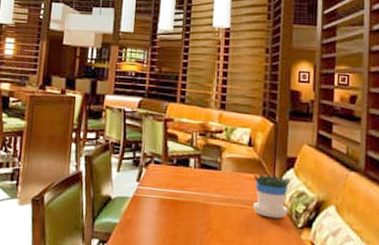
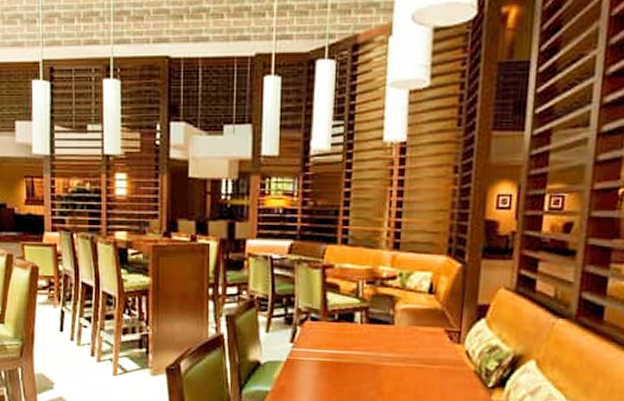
flowerpot: present [252,174,291,219] -> none [432,326,482,378]

